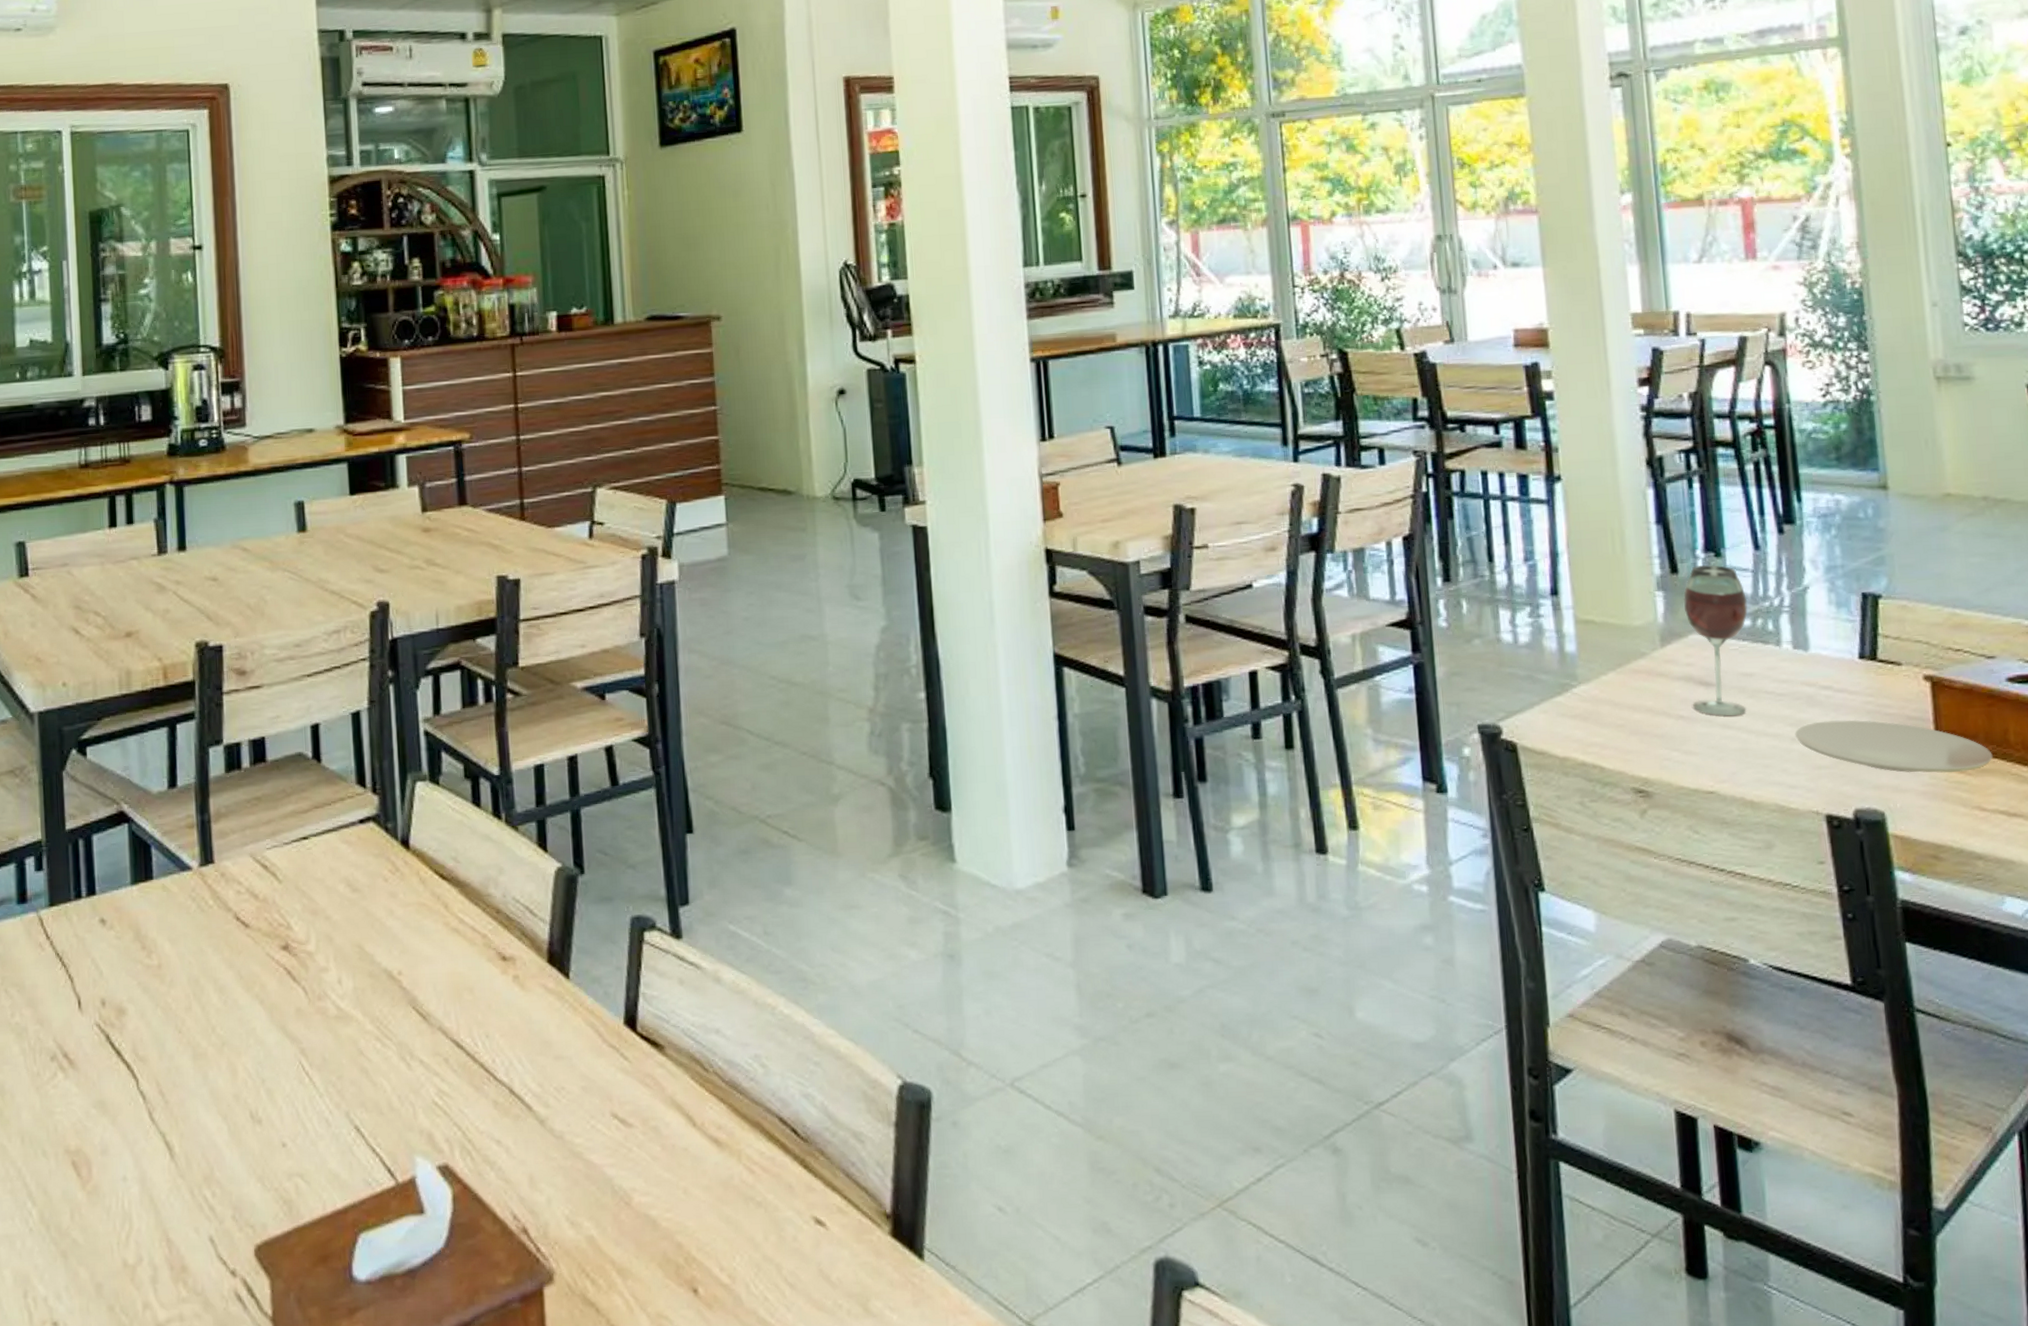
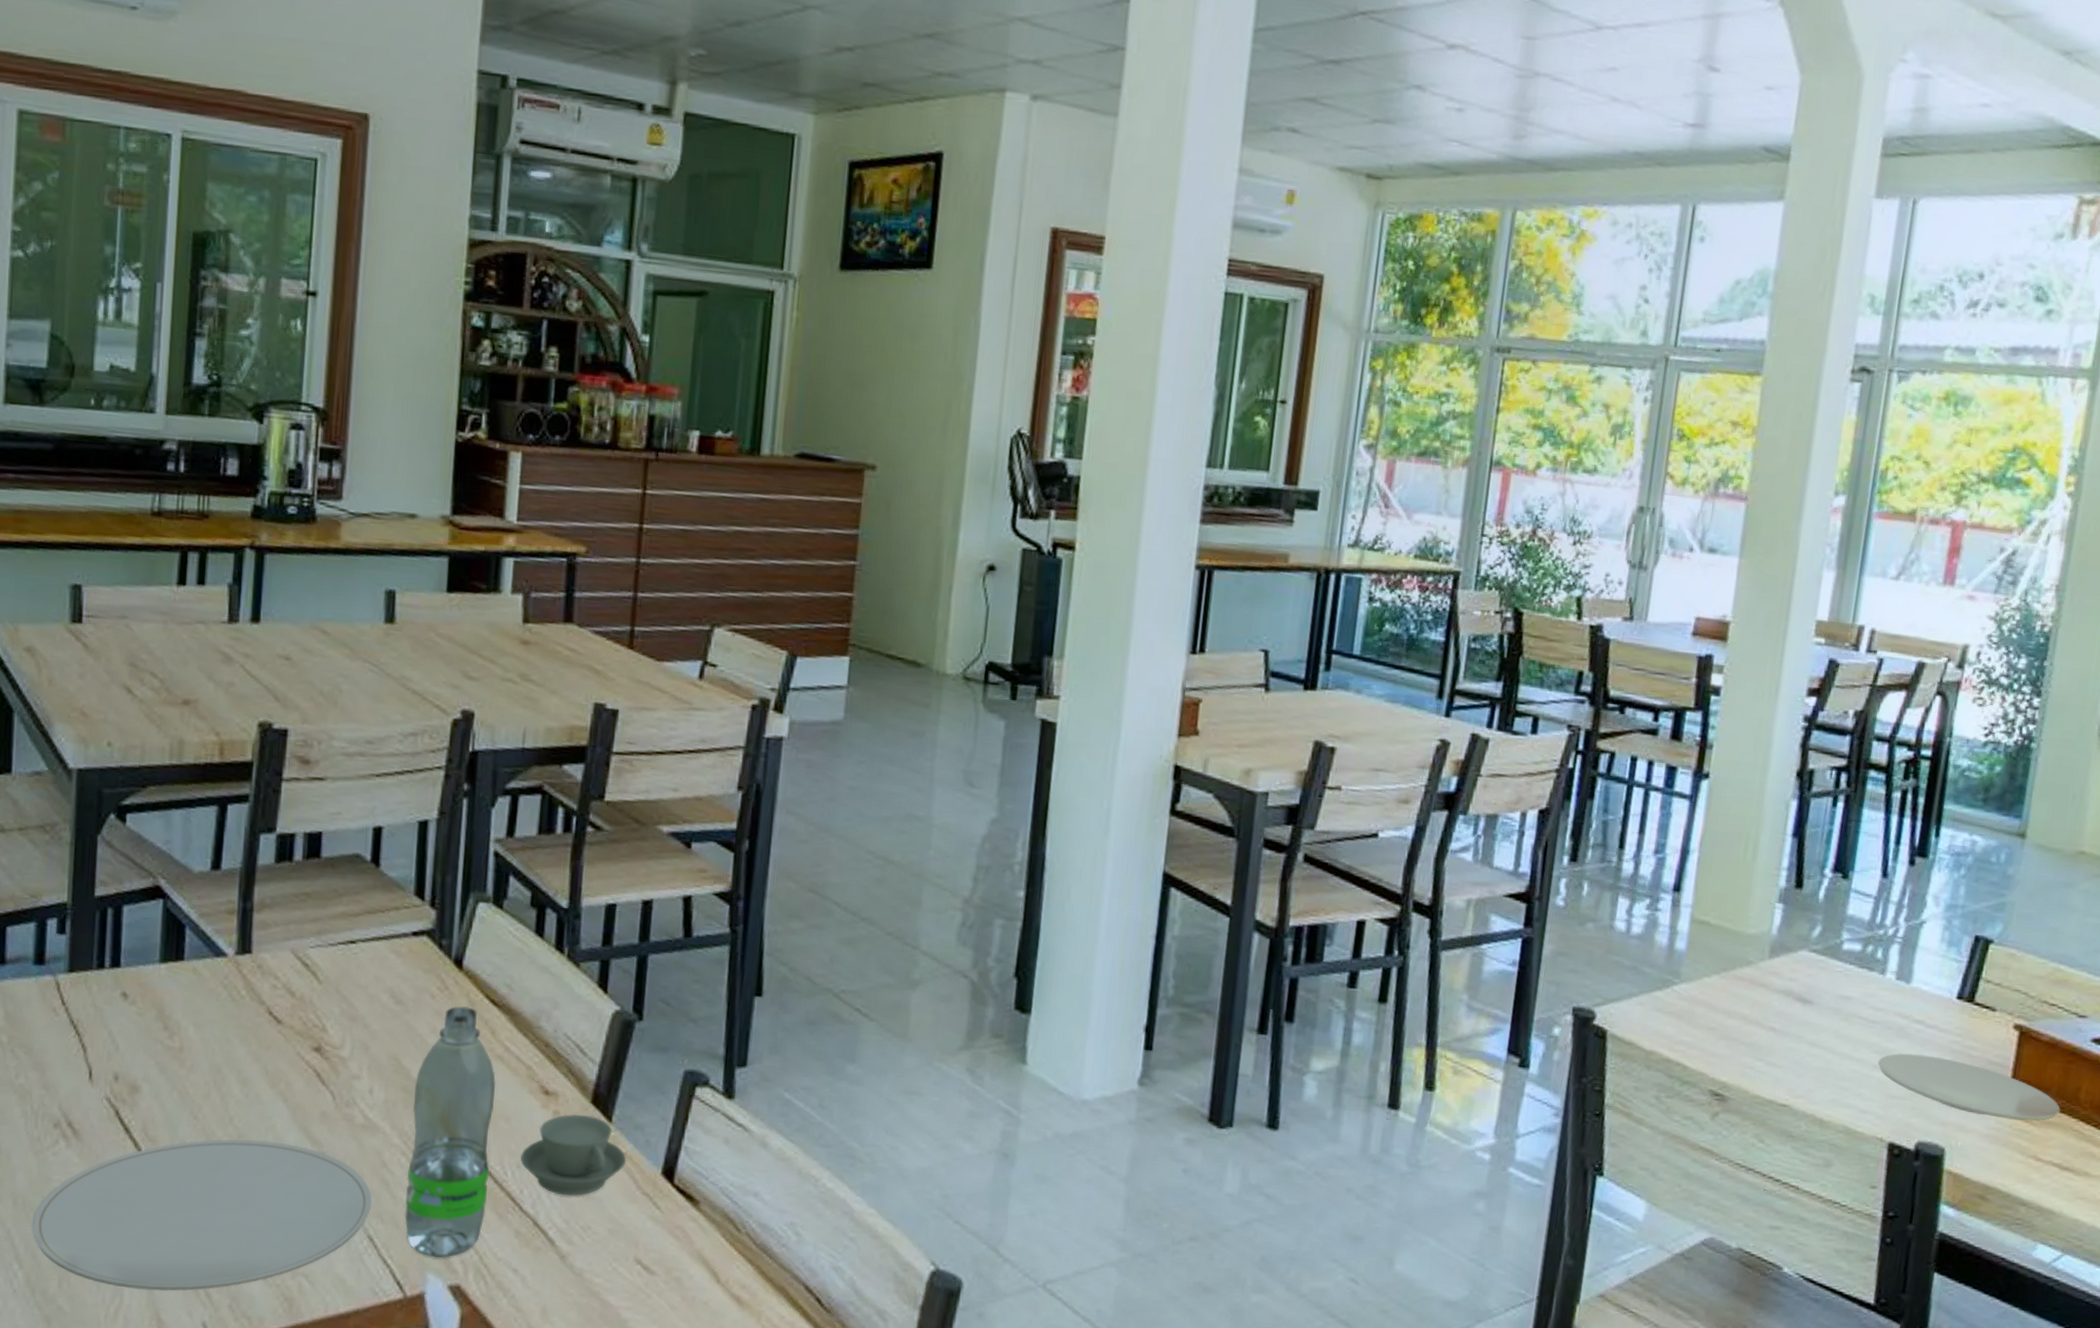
plate: none [40,1045,355,1212] -> present [31,1139,372,1291]
bottle: none [380,885,463,1140] -> present [404,1006,496,1258]
cup: none [488,975,589,1059] -> present [520,1114,627,1196]
wineglass: present [1683,565,1748,716] -> none [1787,883,1864,1036]

